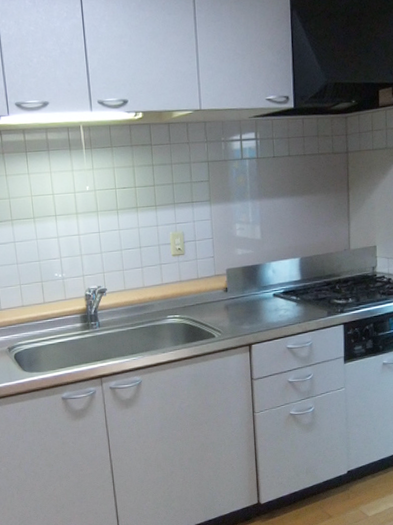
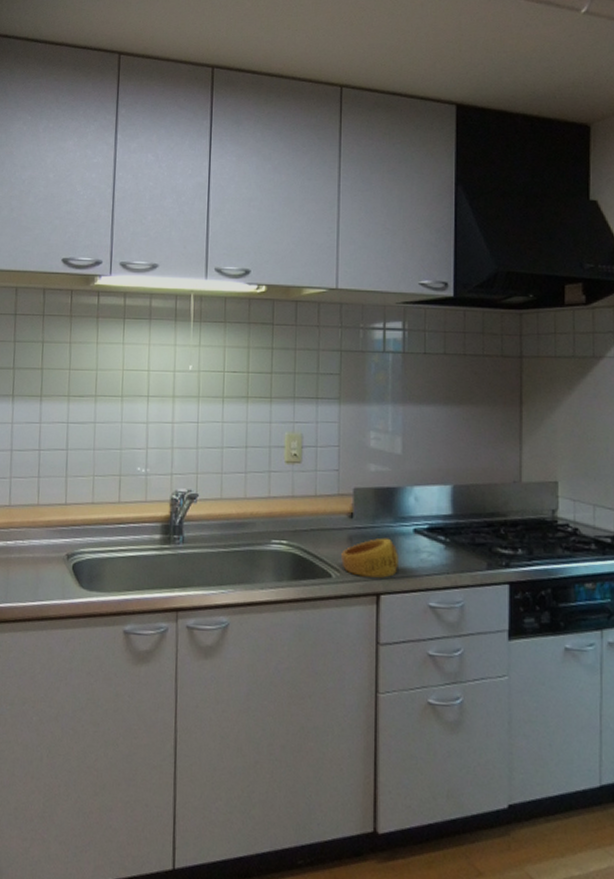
ring: none [221,303,264,334] -> present [341,537,399,578]

